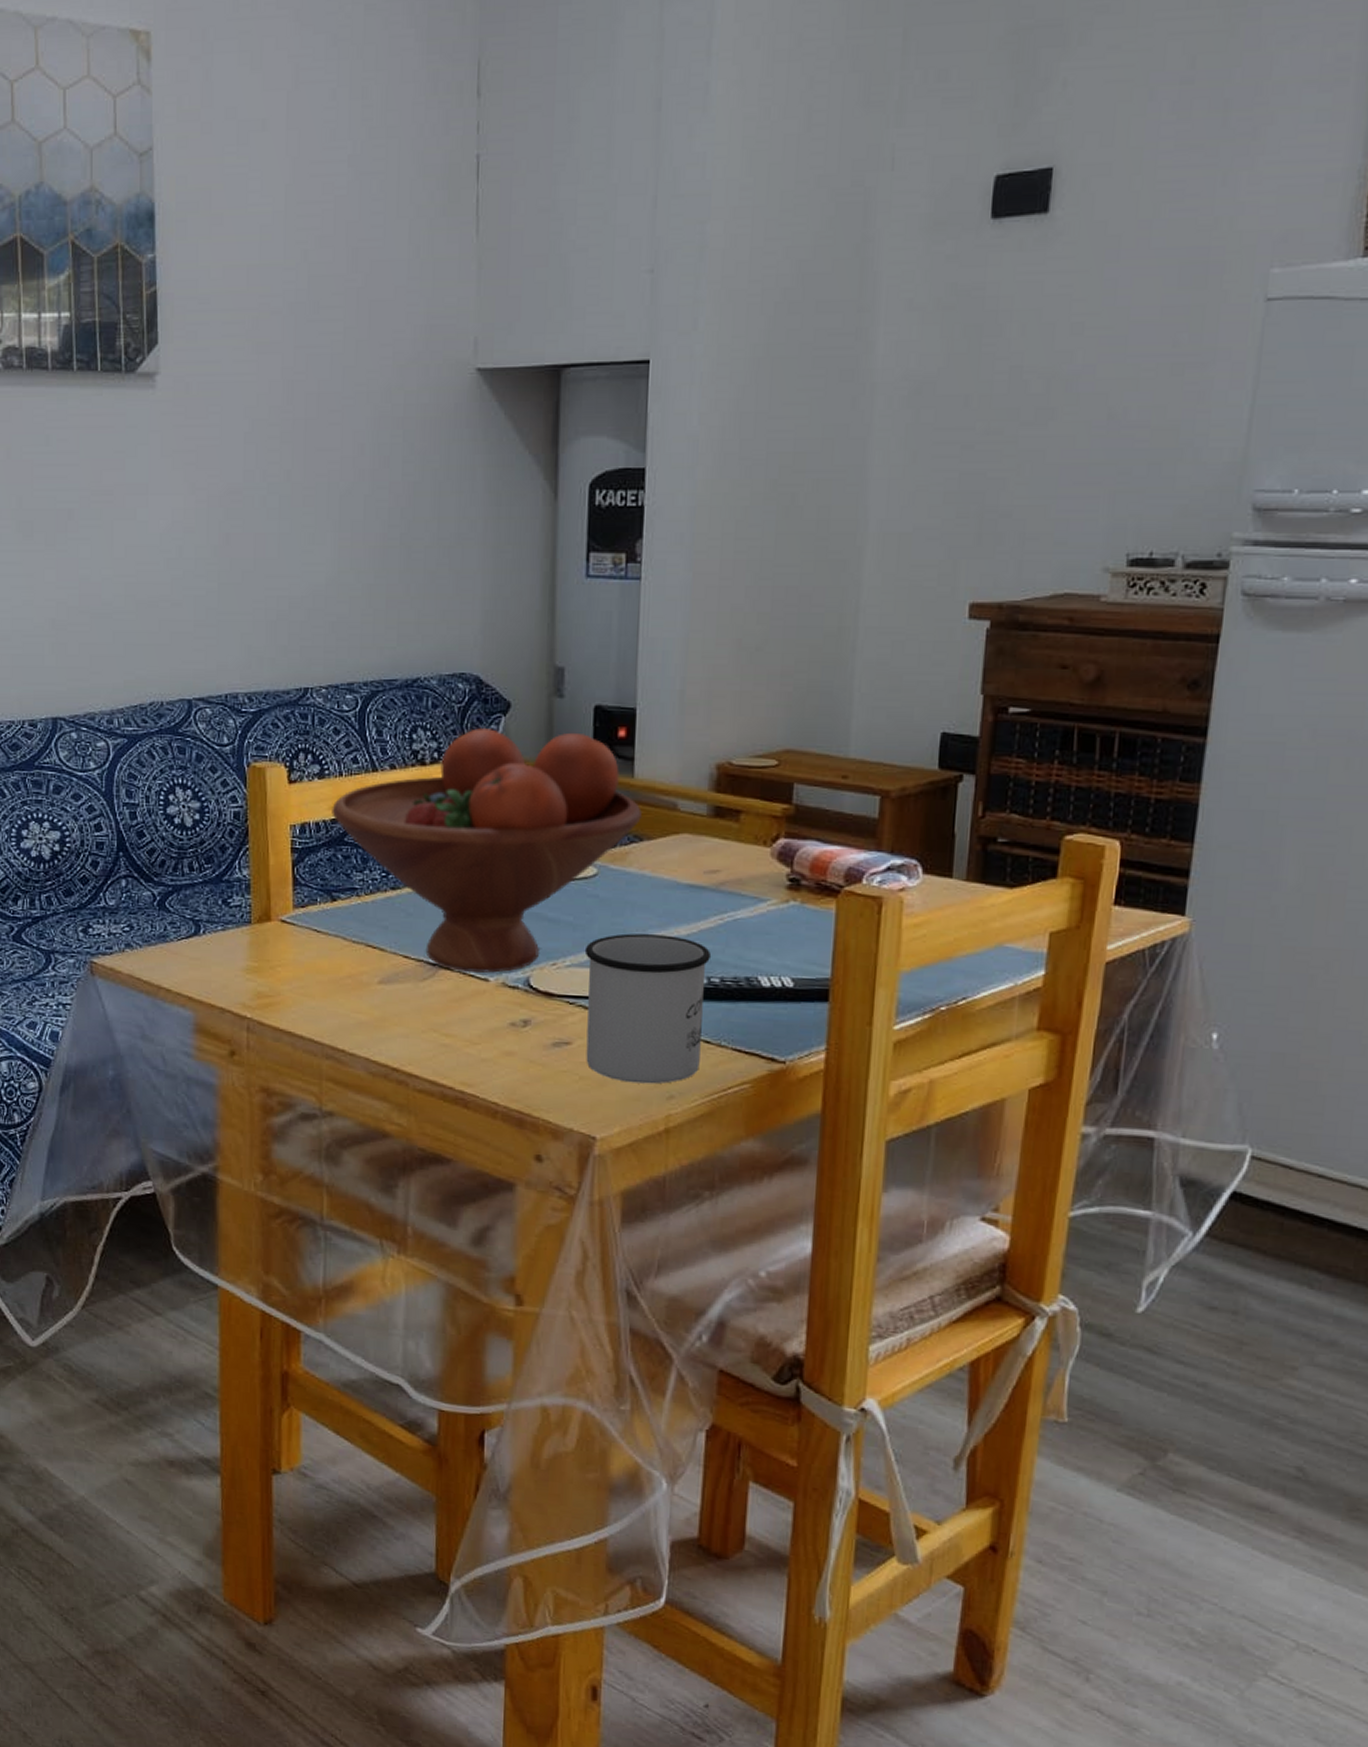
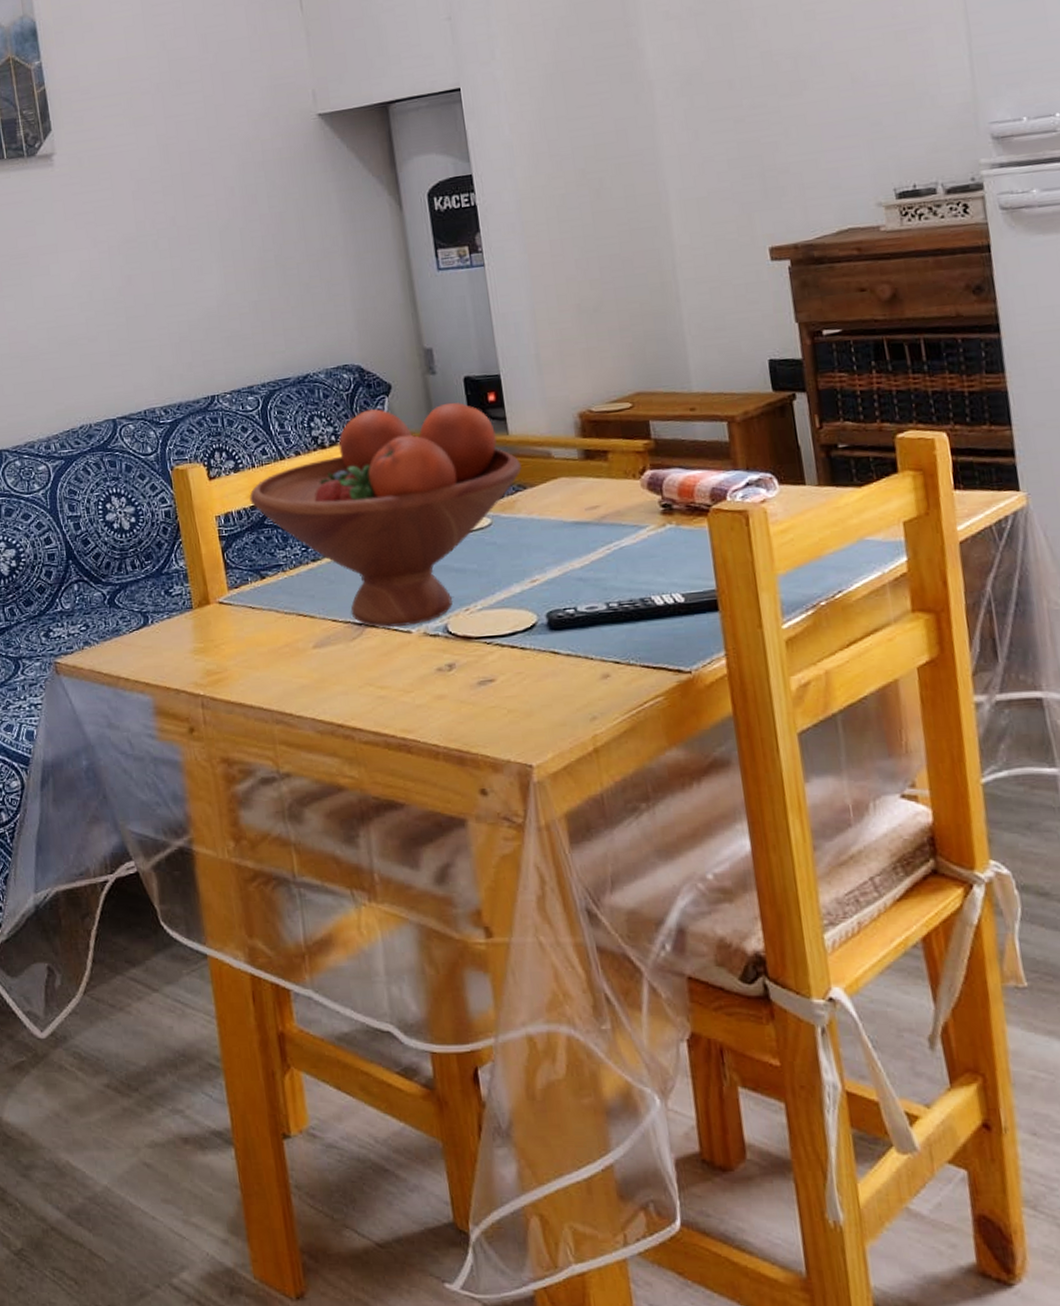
mug: present [584,933,710,1084] -> none [492,569,615,710]

